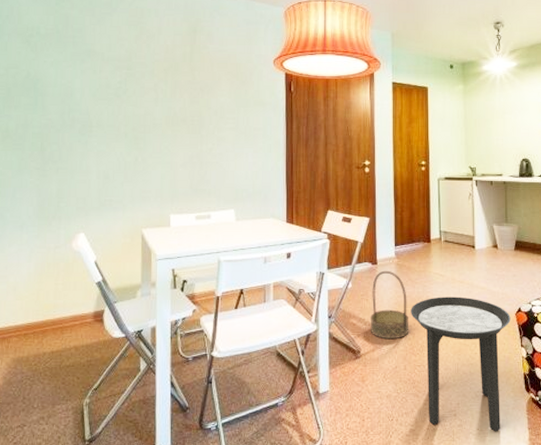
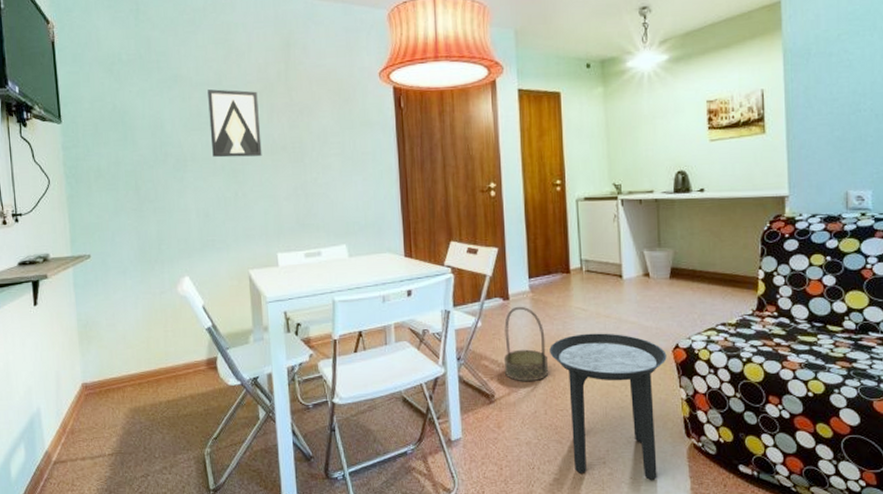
wall art: none [116,65,164,127] -> present [208,89,262,158]

